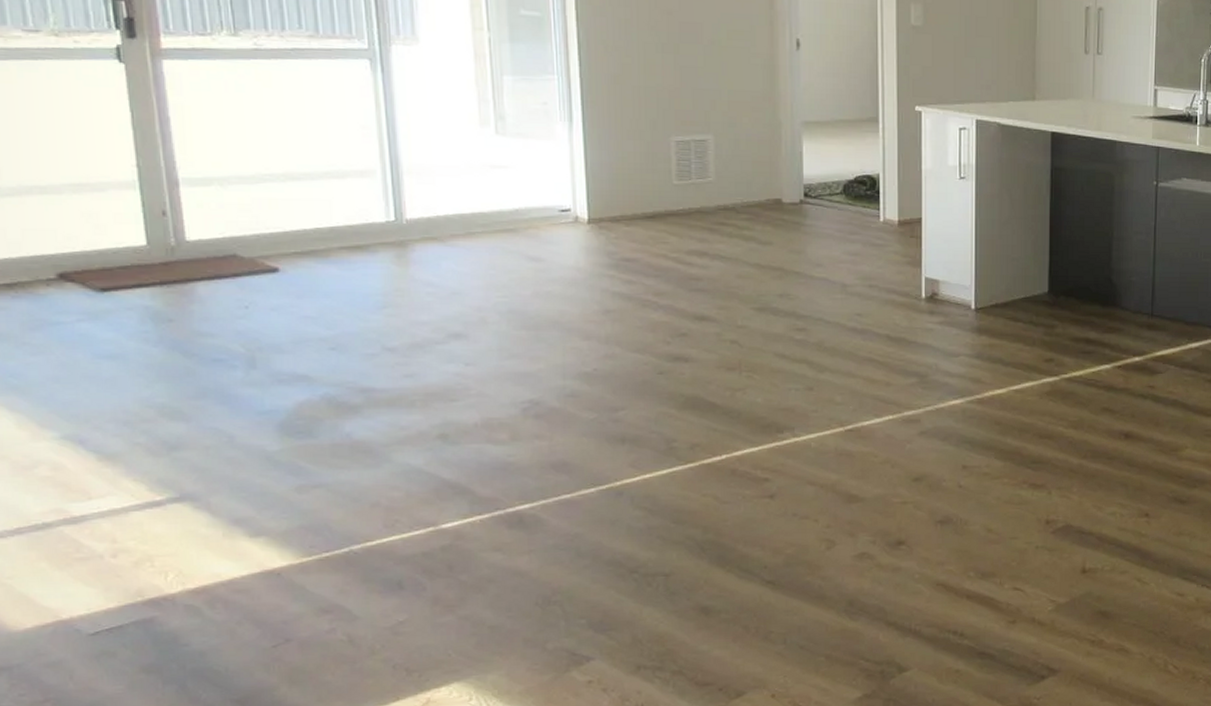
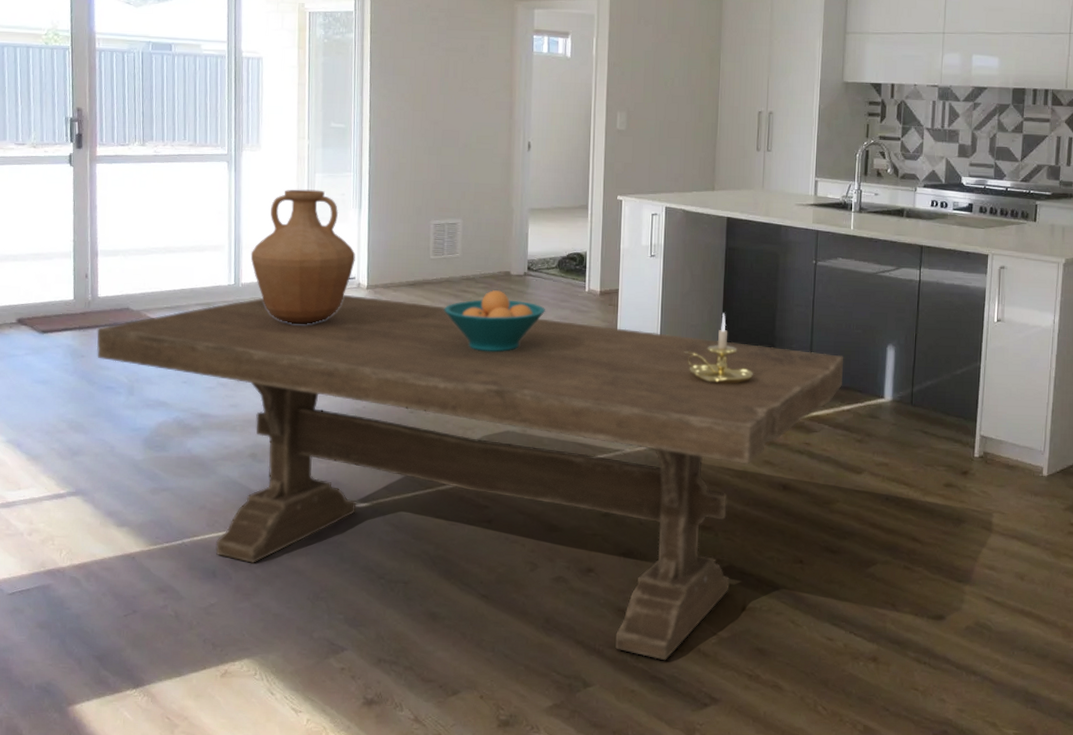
dining table: none [189,230,1191,635] -> present [96,294,844,661]
vase: none [416,96,569,269] -> present [250,189,356,324]
fruit bowl: none [696,221,830,297] -> present [444,289,545,353]
candle holder: none [1003,243,1087,325] -> present [683,313,753,385]

